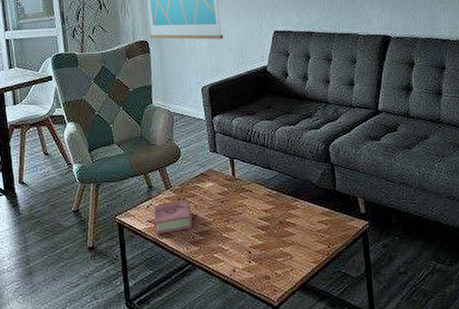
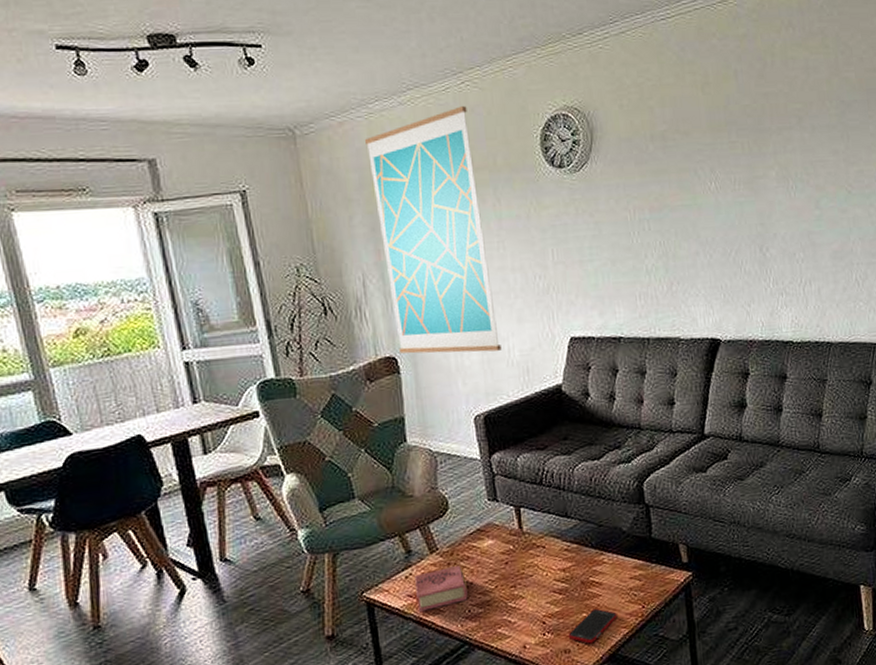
cell phone: none [268,244,308,273] -> present [568,608,618,644]

